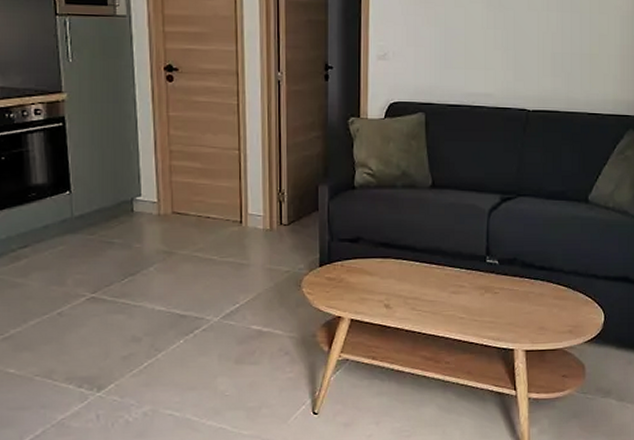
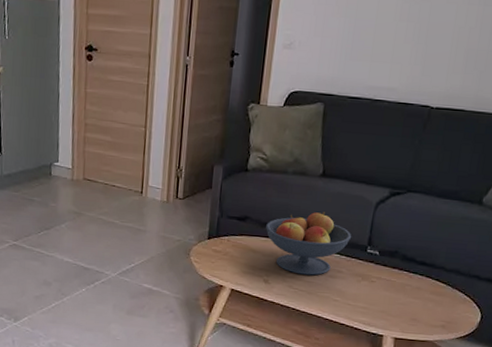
fruit bowl: none [381,224,470,294] -> present [266,212,352,276]

